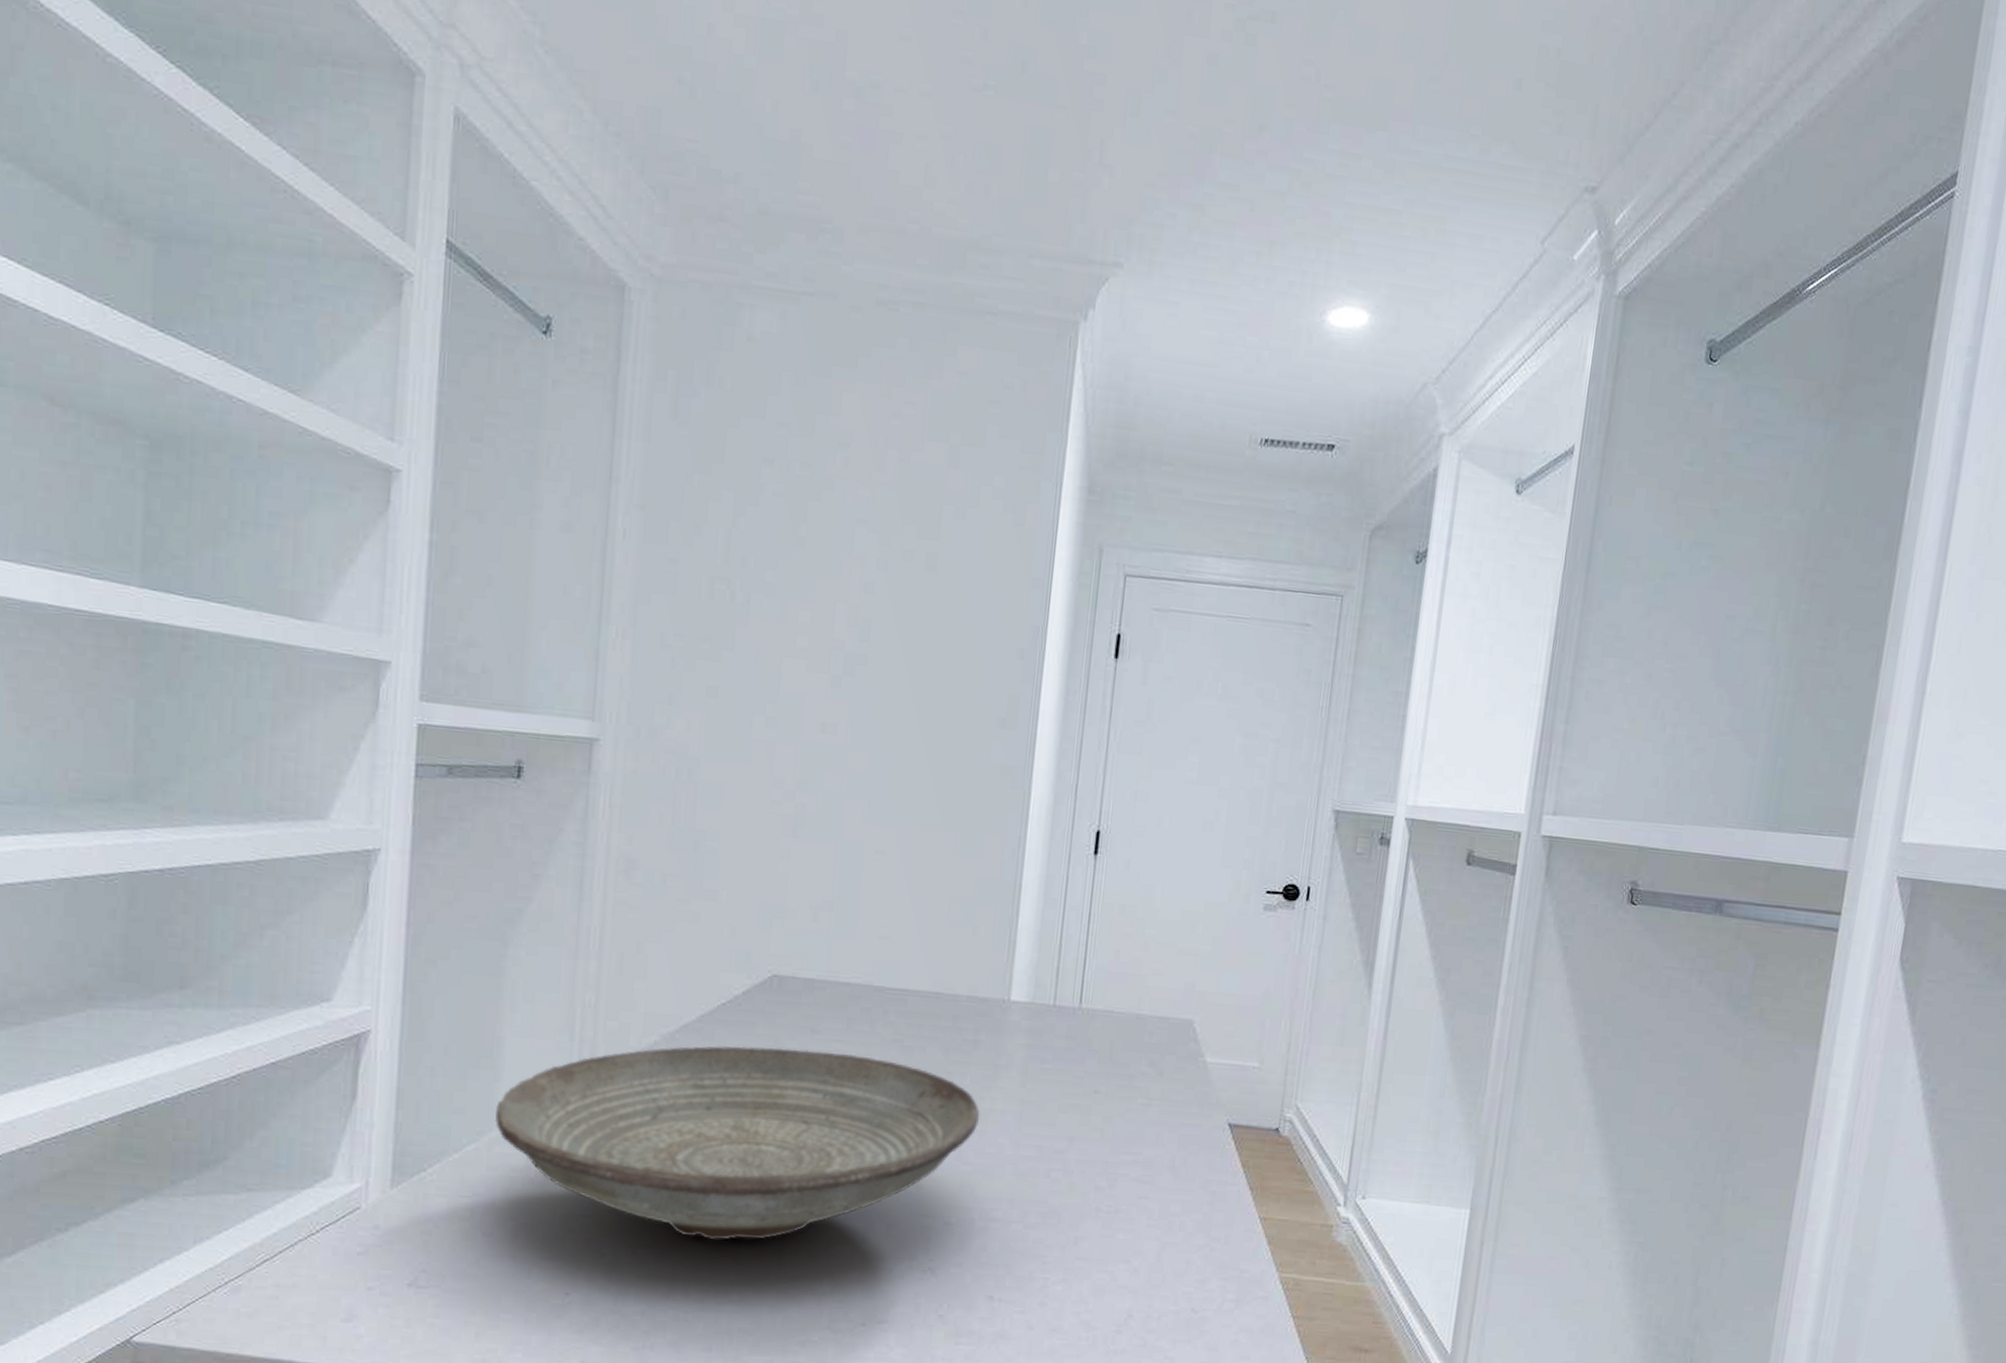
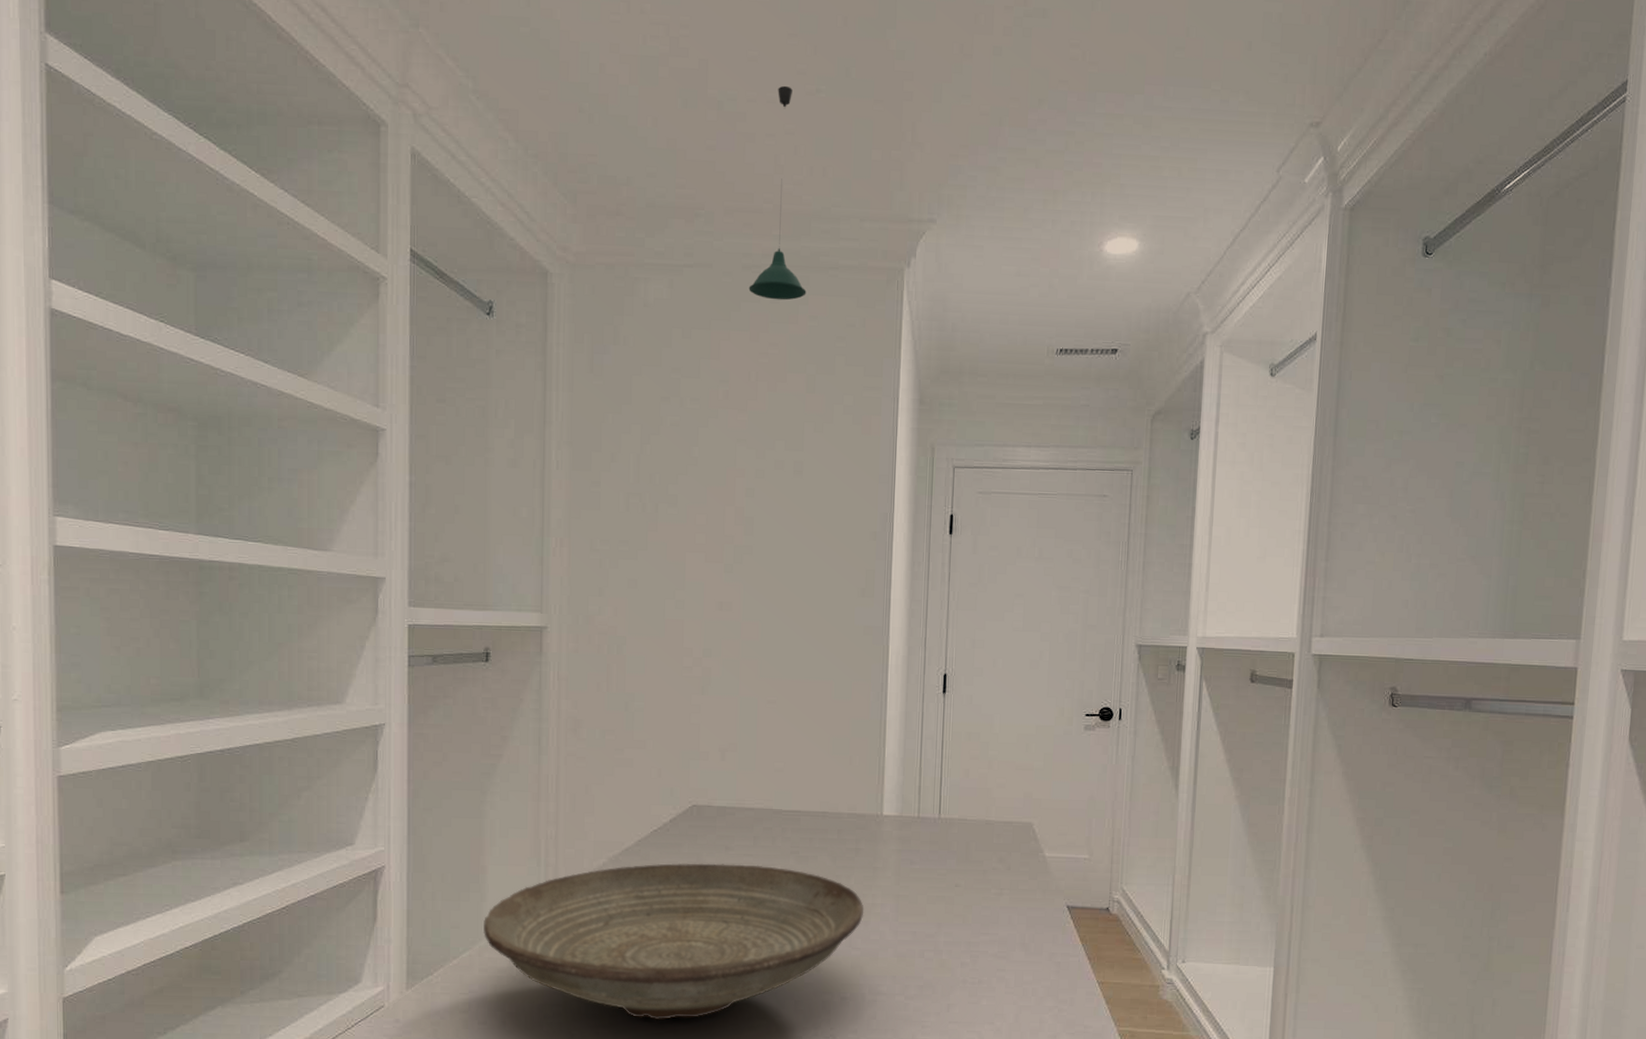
pendant light: none [882,75,956,349] -> present [748,85,807,301]

